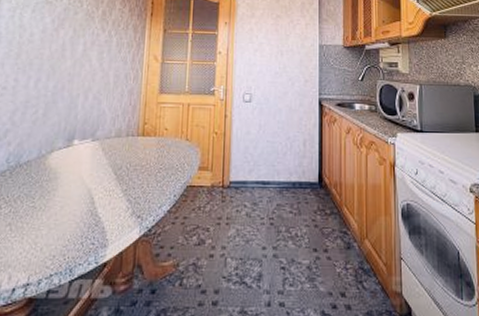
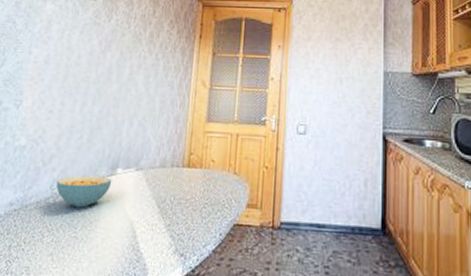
cereal bowl: none [12,148,69,179] -> present [56,175,112,208]

